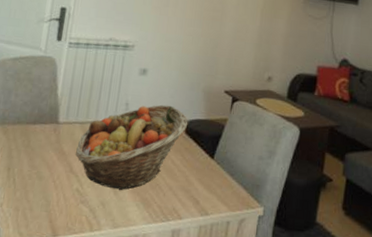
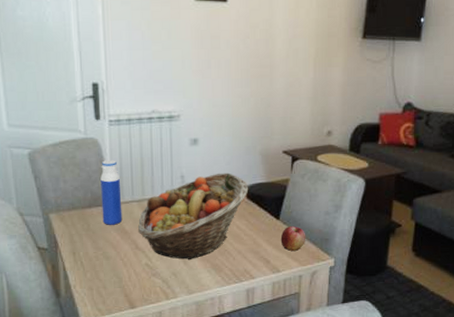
water bottle: none [43,79,69,145] -> present [100,160,123,225]
apple: none [212,167,238,195] -> present [280,226,306,252]

